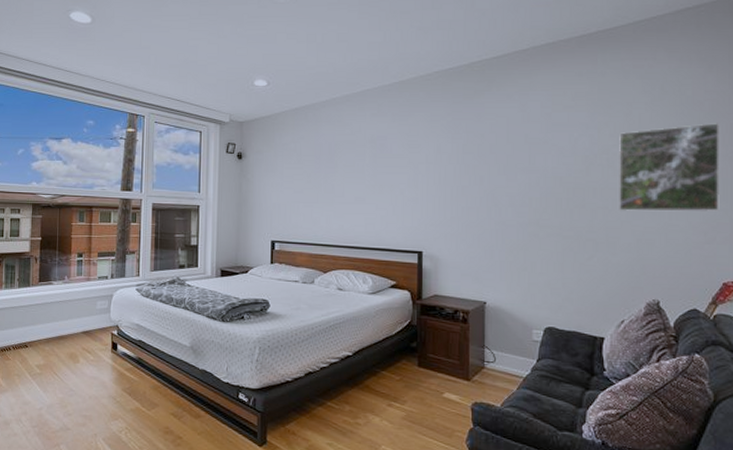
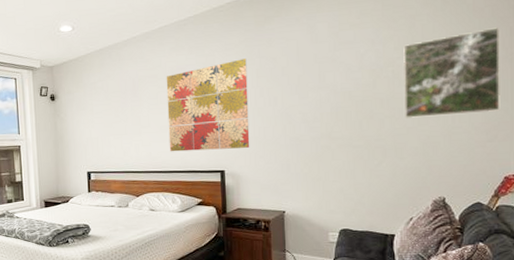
wall art: none [363,132,453,229] -> present [166,58,250,152]

